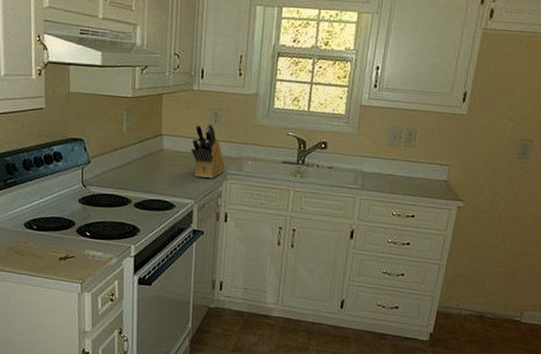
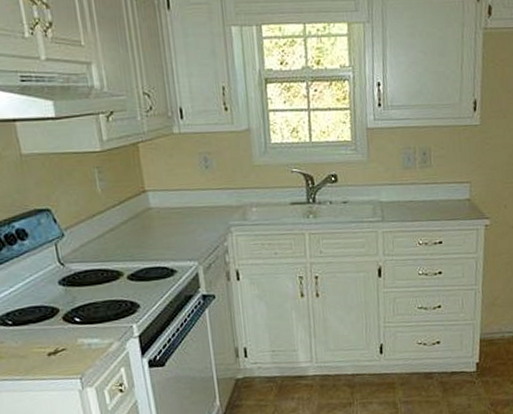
knife block: present [191,123,226,179] -> none [182,170,228,234]

